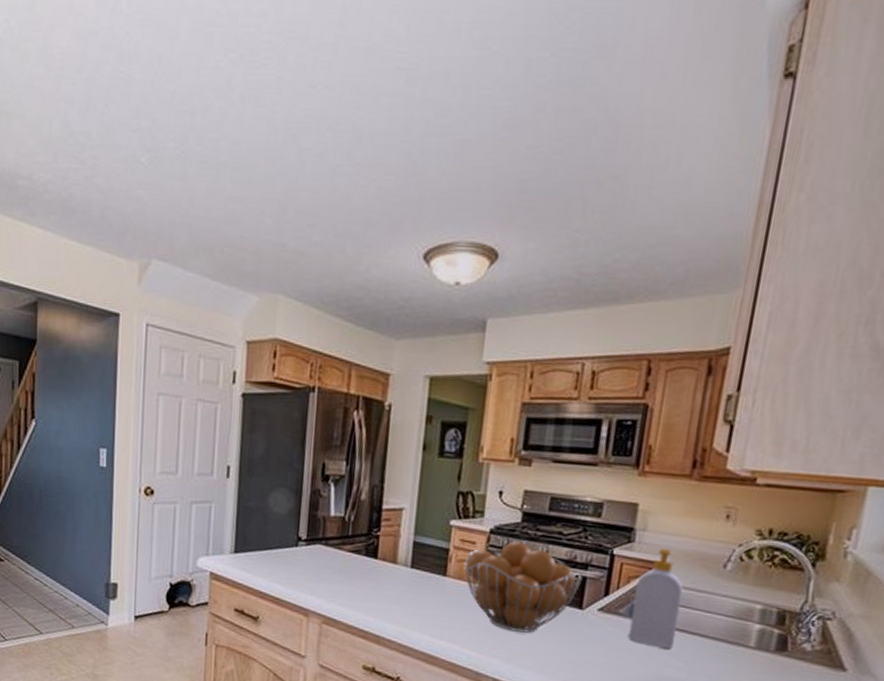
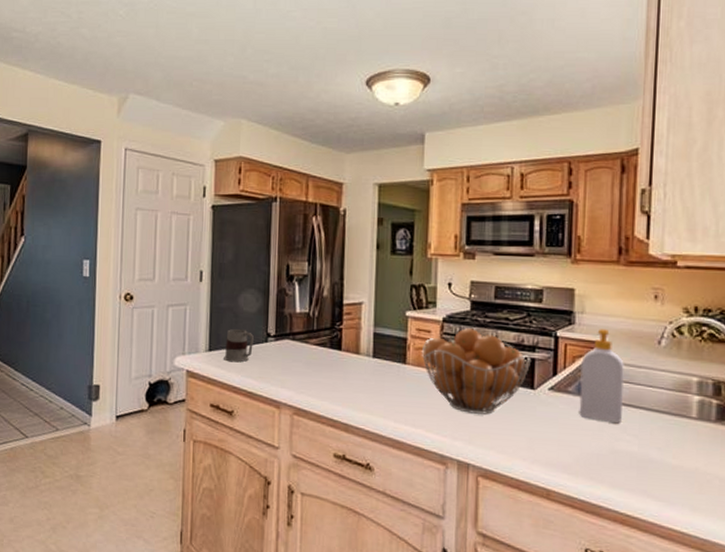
mug: none [250,530,283,566] -> present [224,329,254,363]

